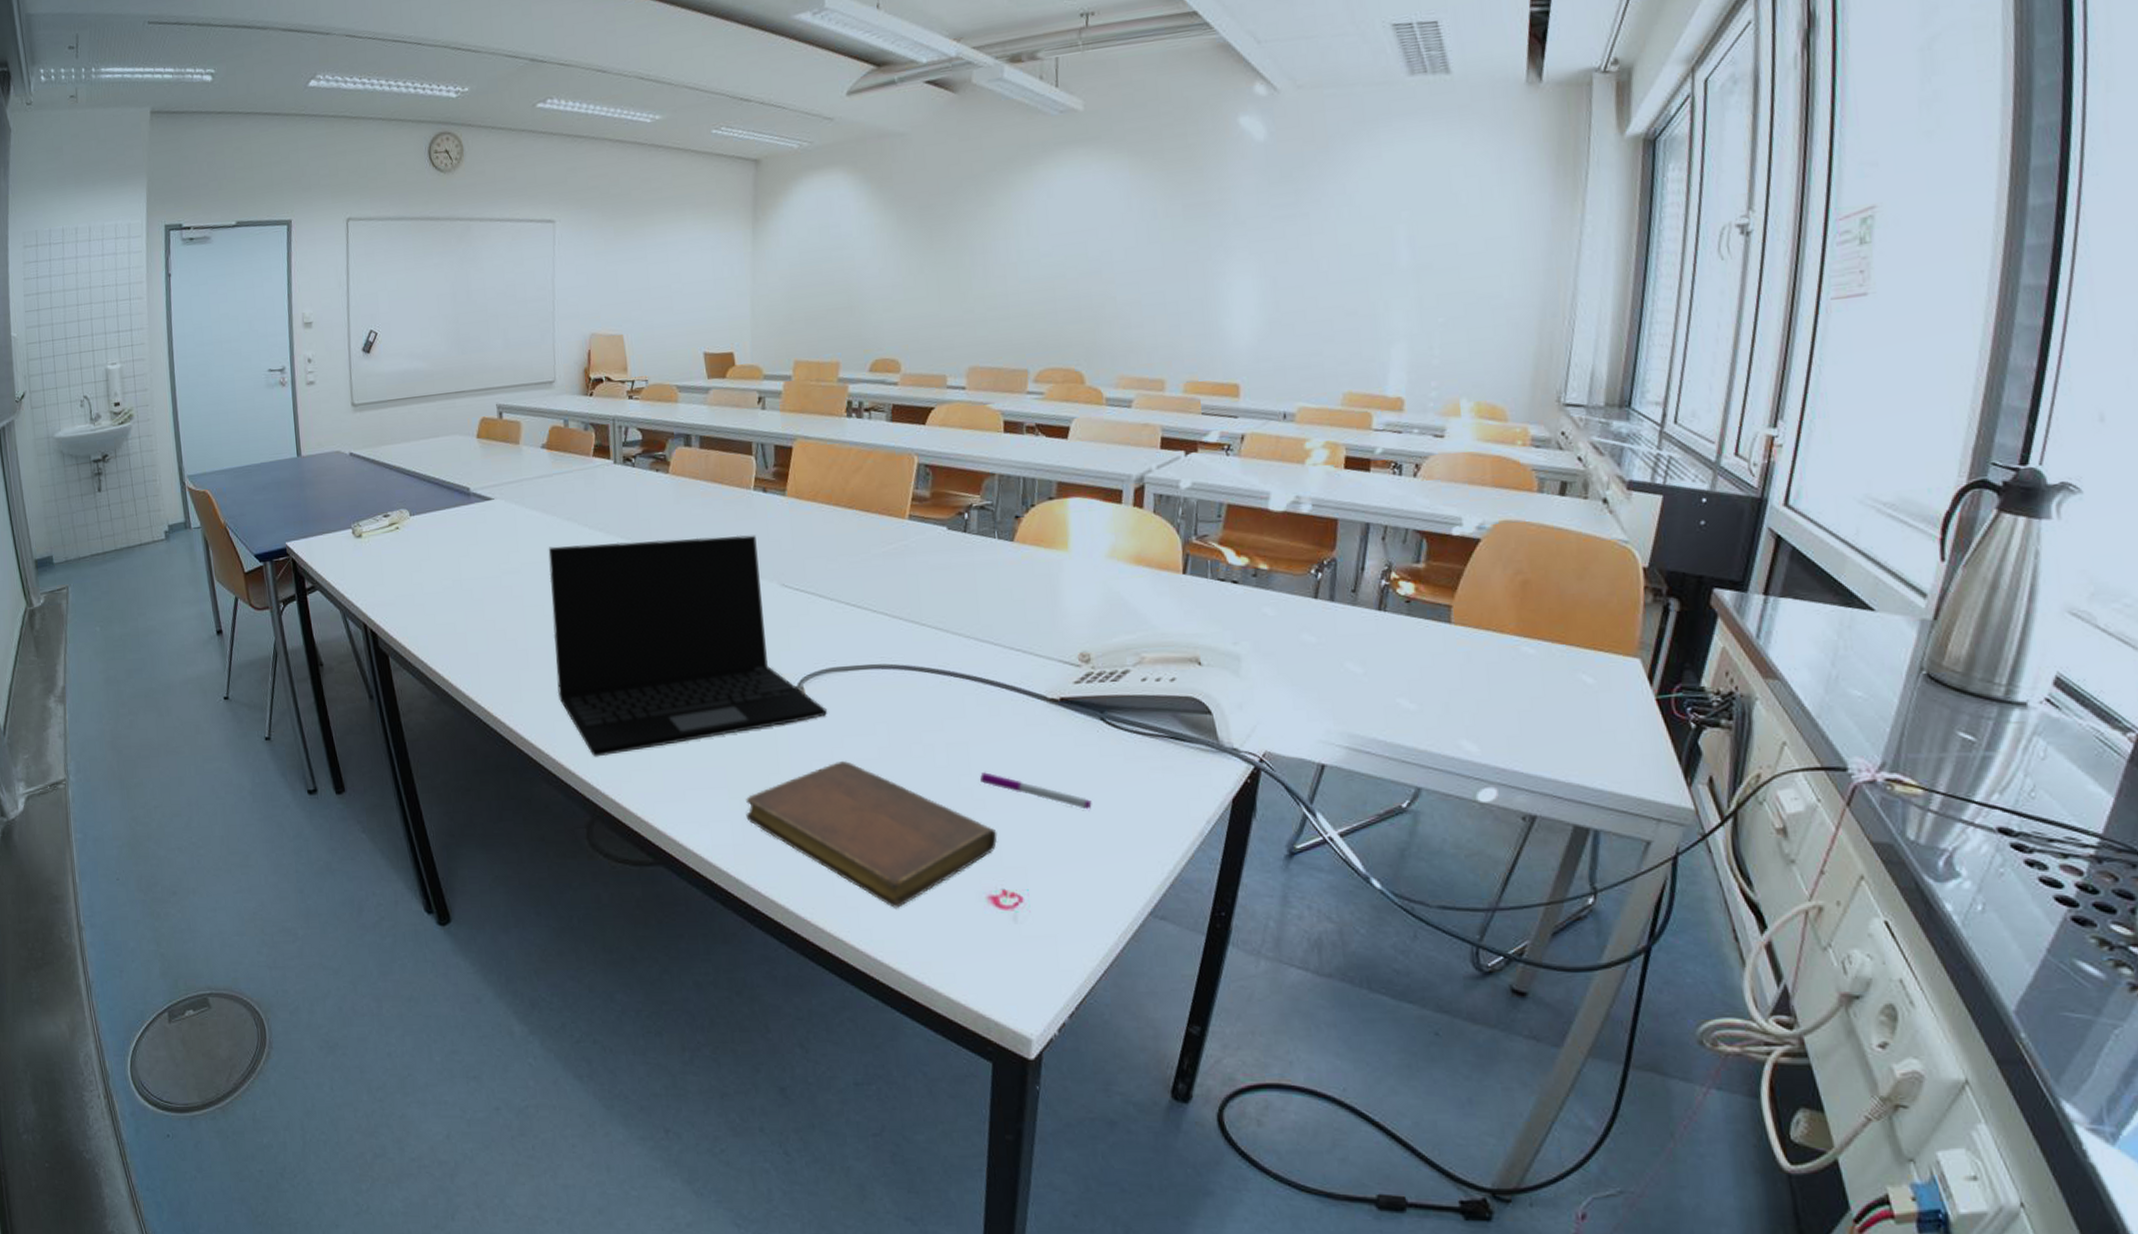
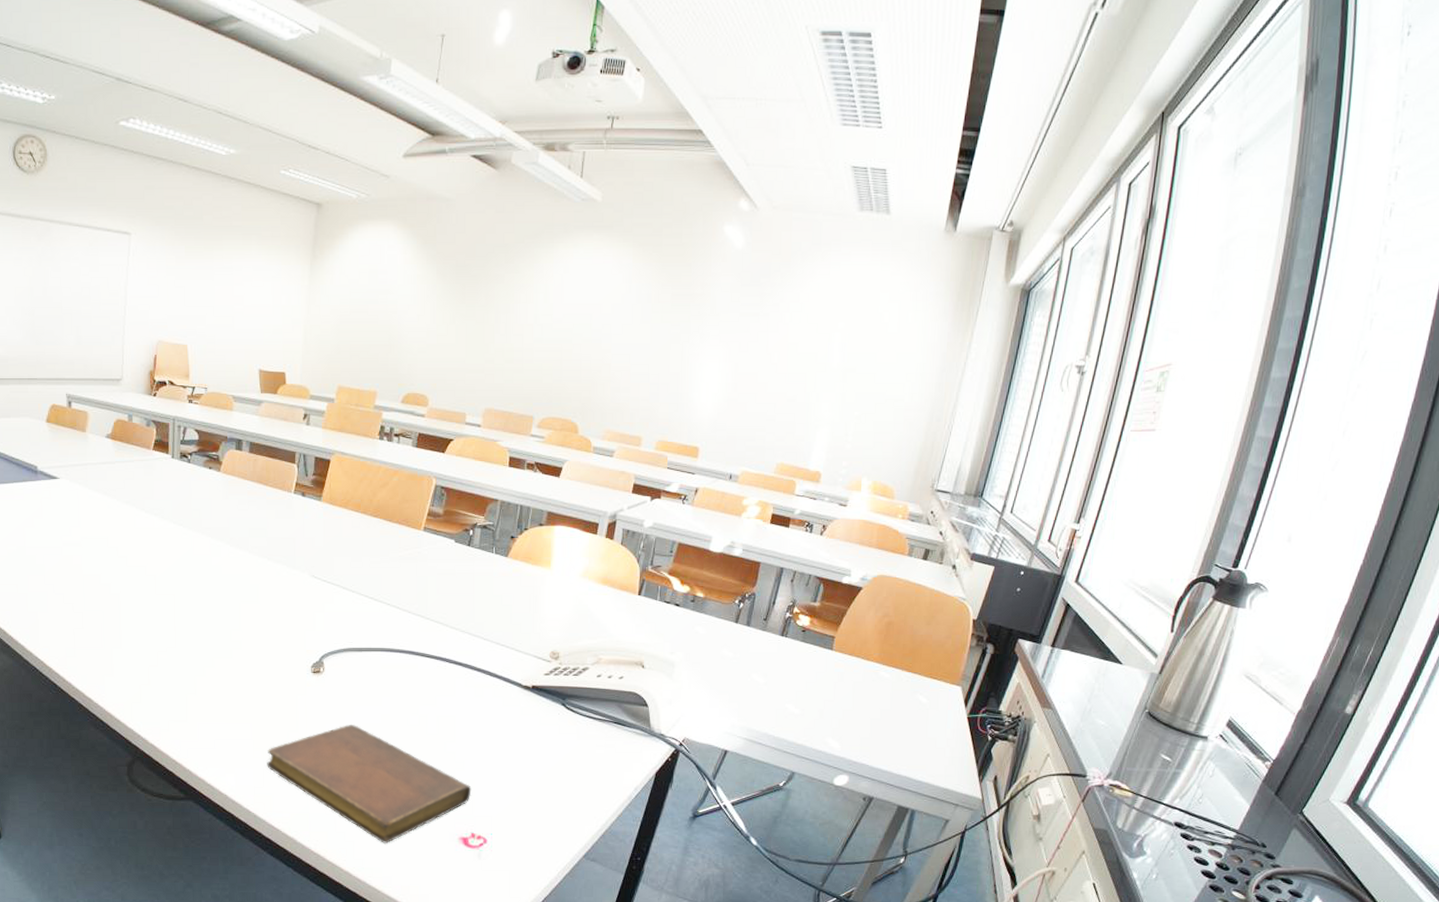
laptop: present [548,535,827,757] -> none [107,525,342,708]
pen: present [980,771,1092,810] -> none [462,739,548,774]

